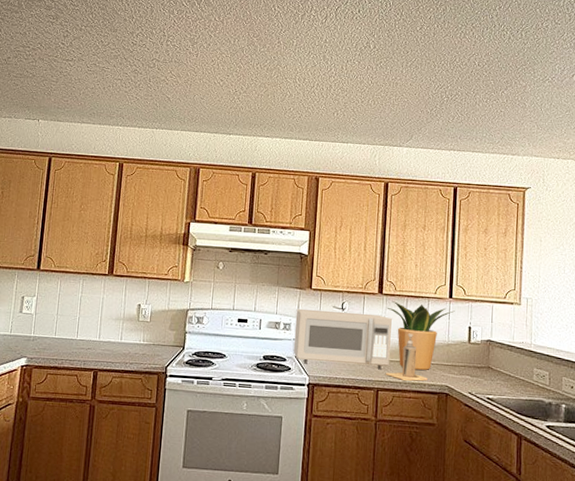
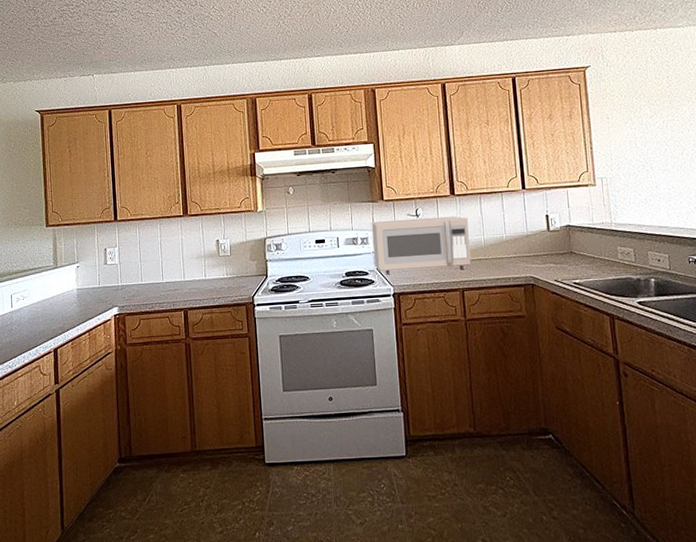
soap dispenser: present [385,333,427,381] -> none [468,230,511,278]
potted plant: present [387,301,455,371] -> none [461,199,530,266]

